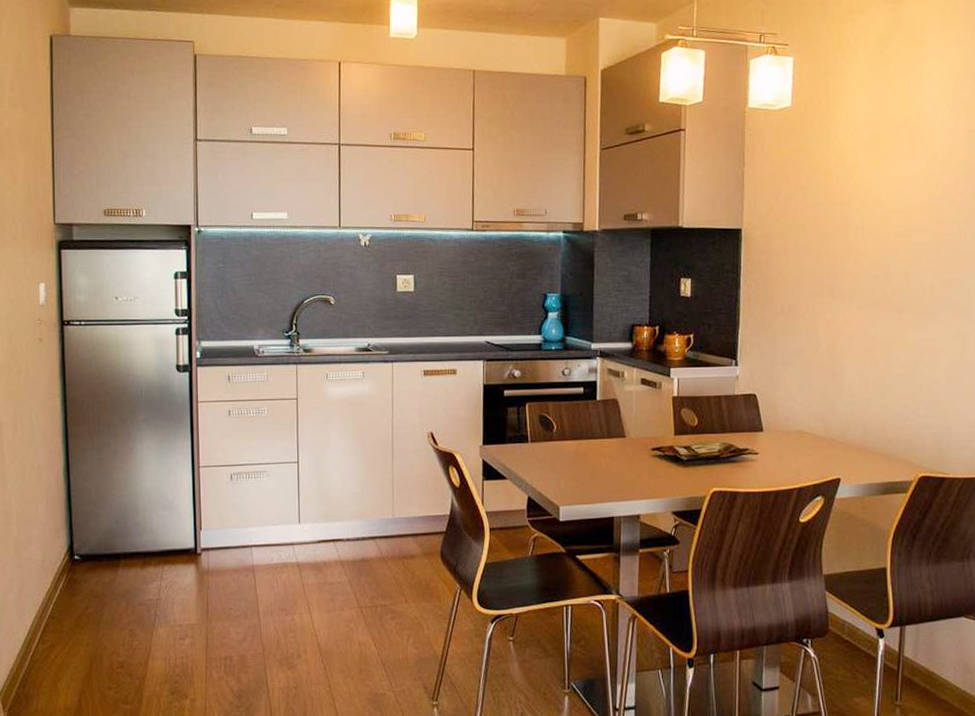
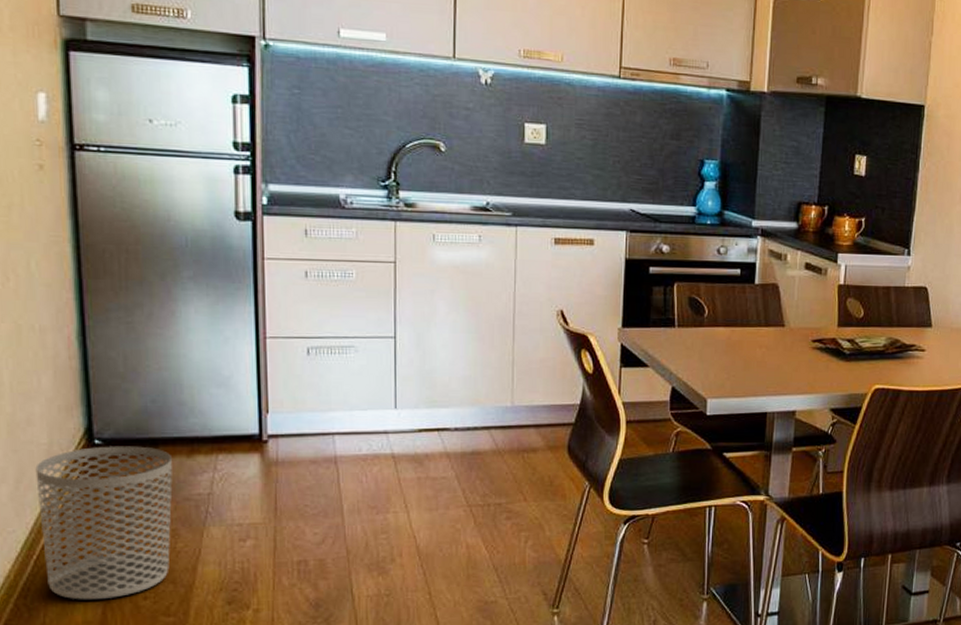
waste bin: none [33,560,130,690] -> present [35,446,173,600]

